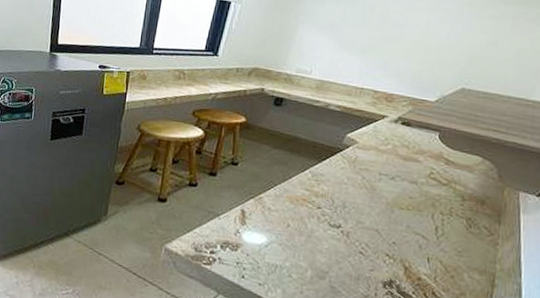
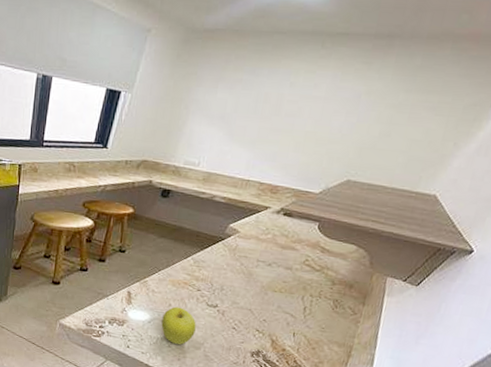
fruit: none [280,227,319,274] -> present [161,306,196,345]

